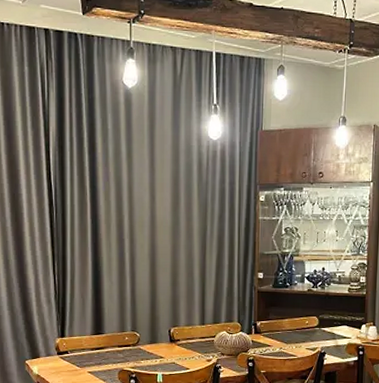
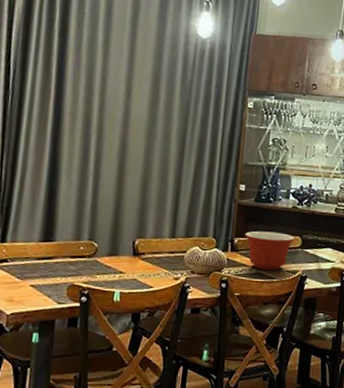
mixing bowl: none [266,314,313,349] -> present [245,231,296,271]

